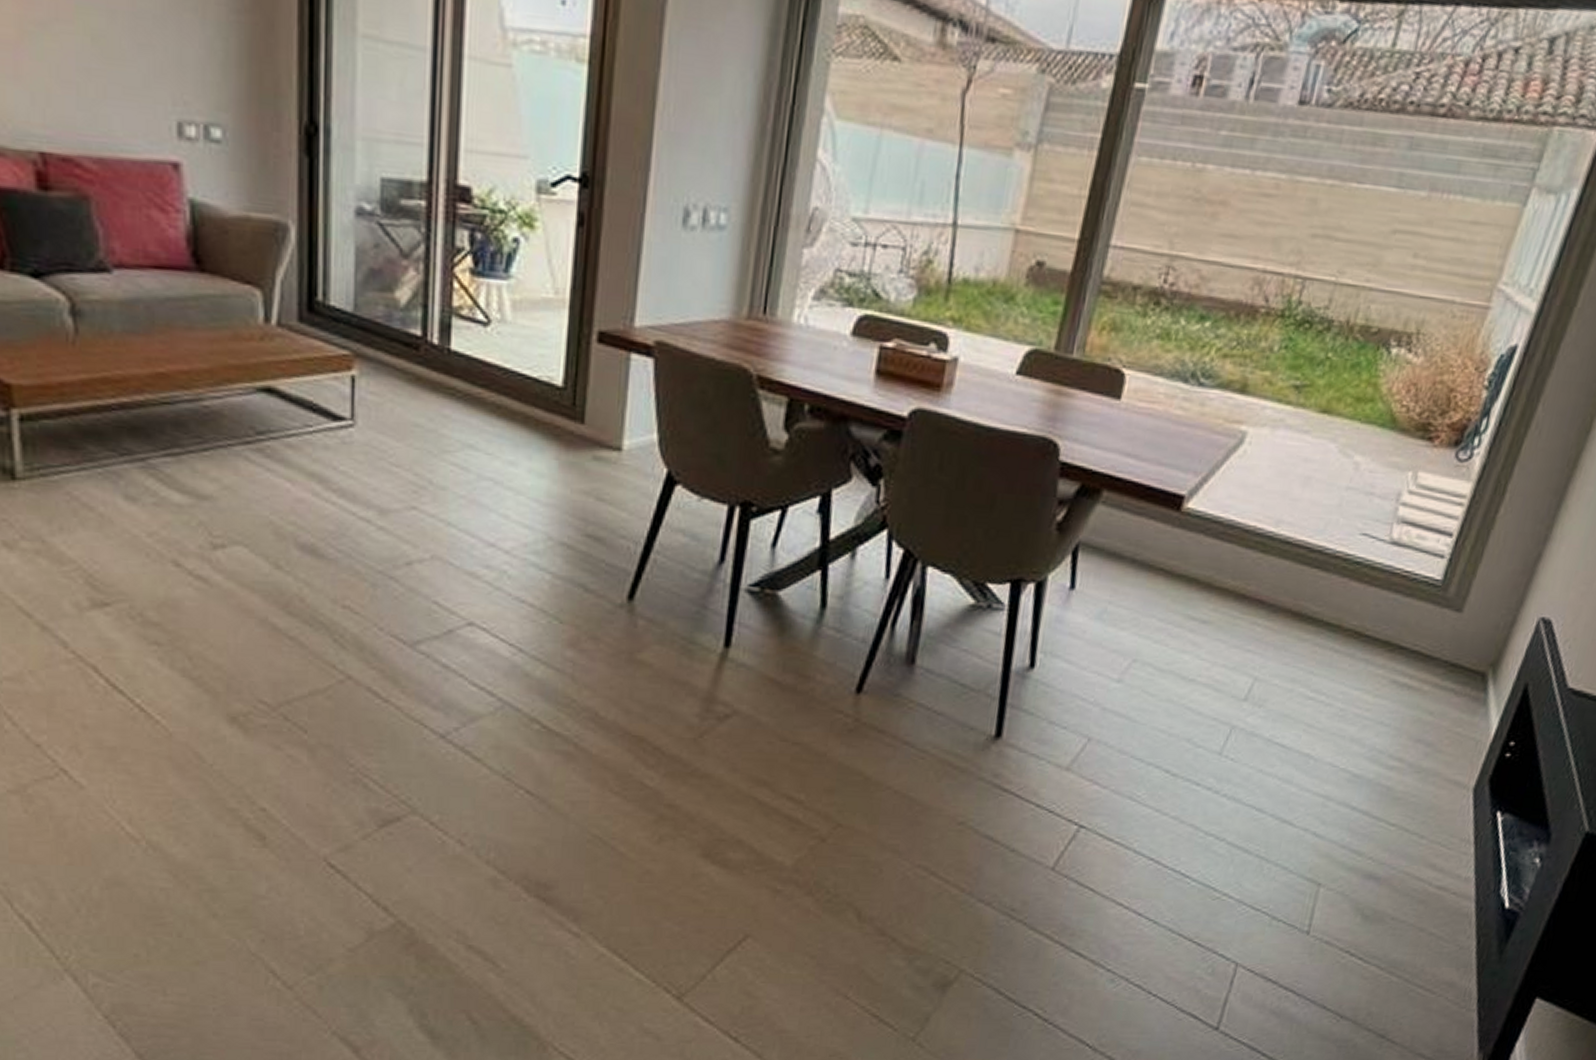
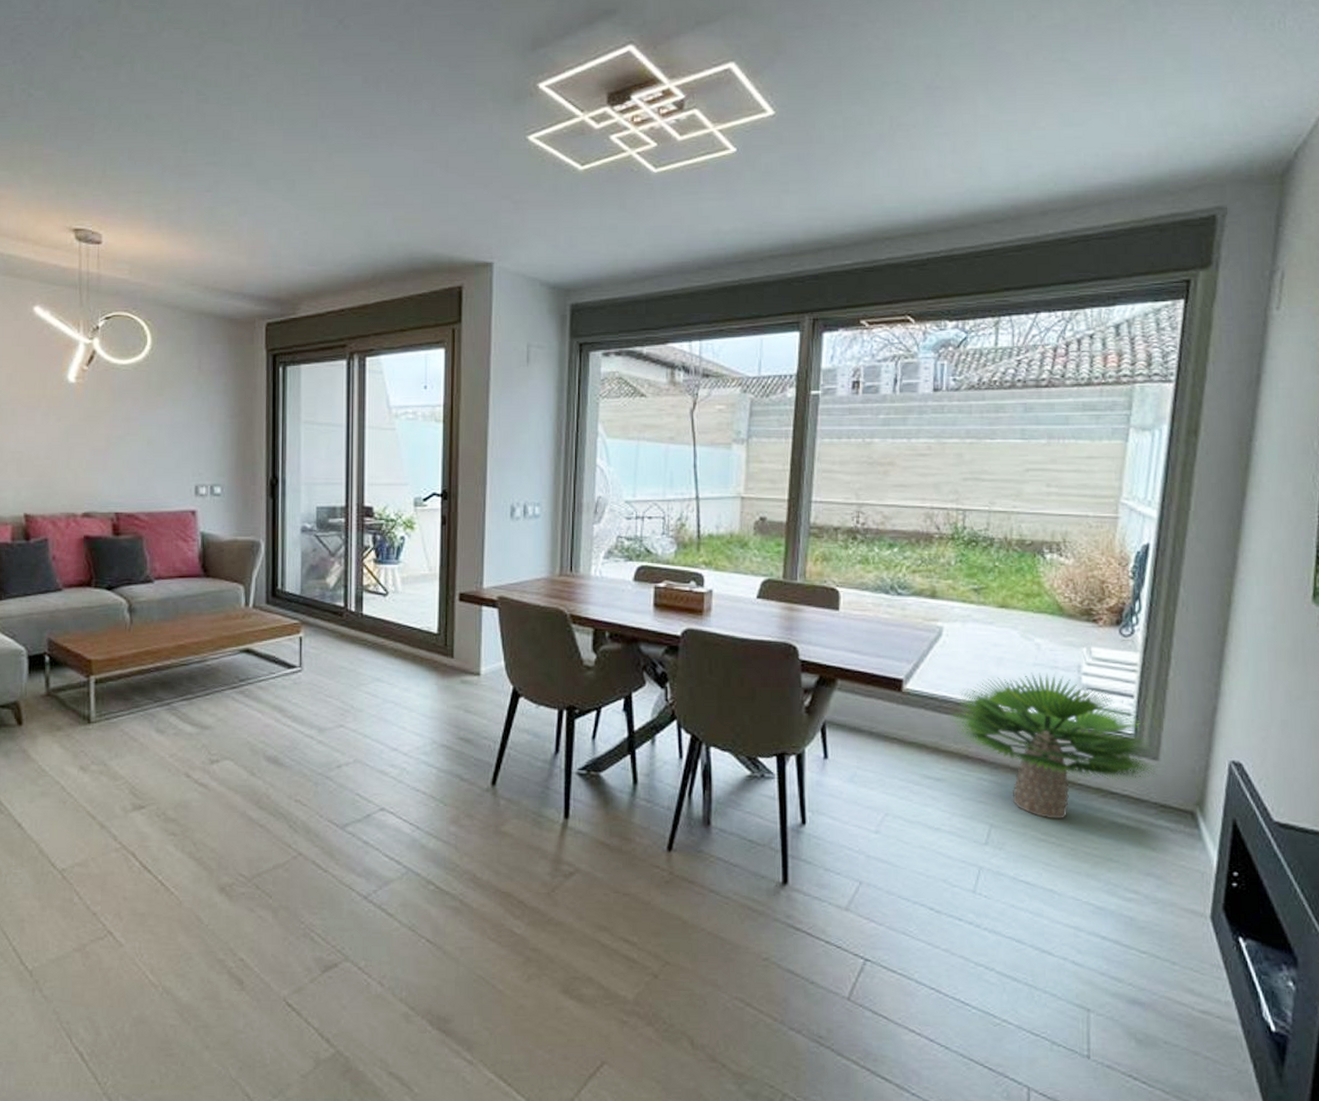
potted plant: none [1233,498,1460,675] -> present [951,672,1155,819]

